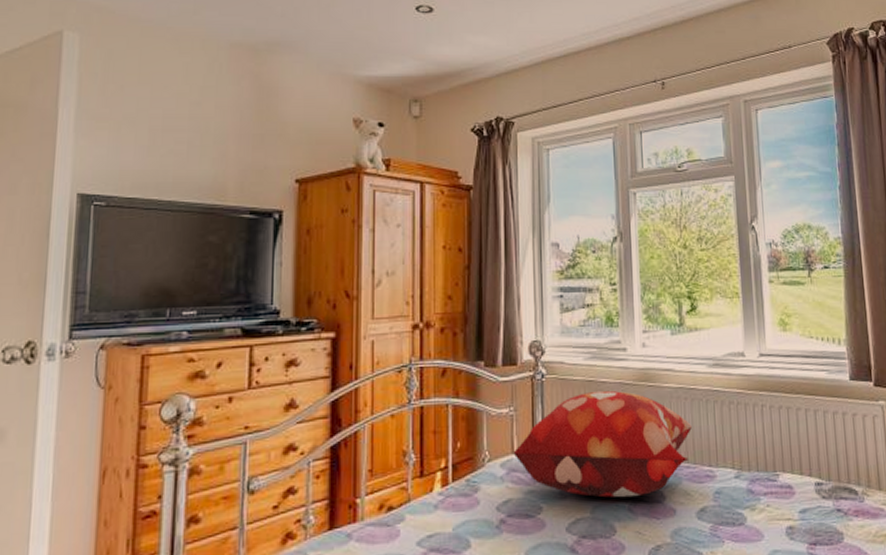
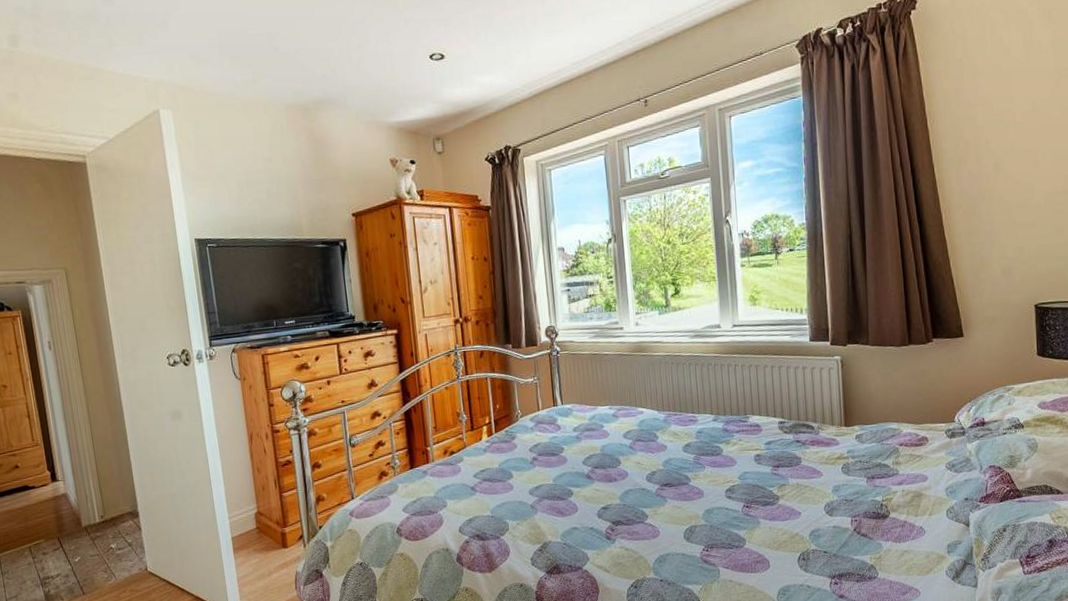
decorative pillow: present [513,391,692,498] -> none [539,360,678,439]

